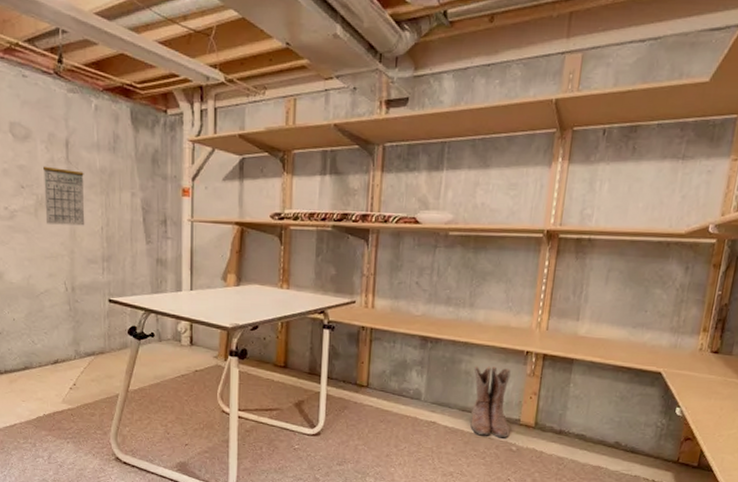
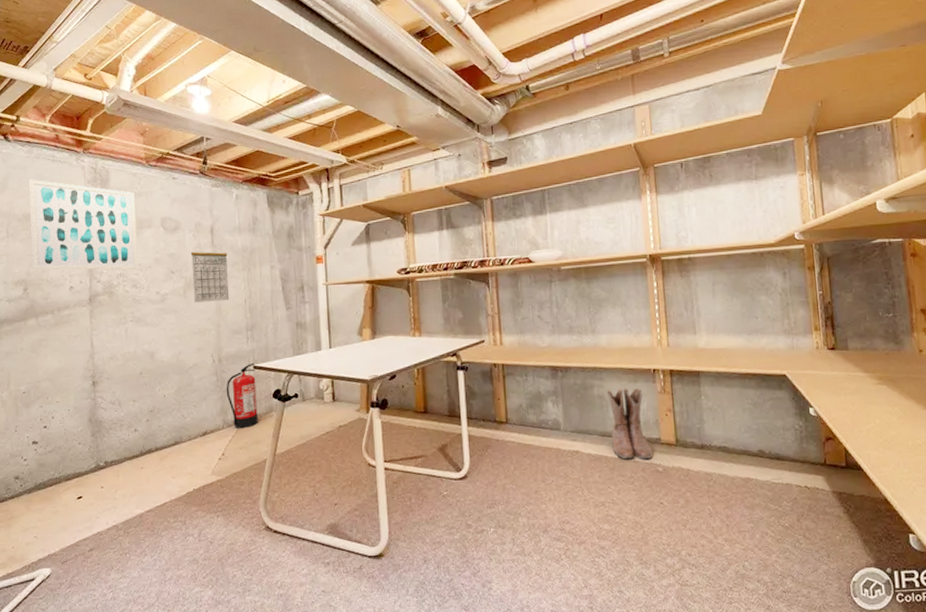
fire extinguisher: none [79,295,112,362] -> present [226,362,258,429]

